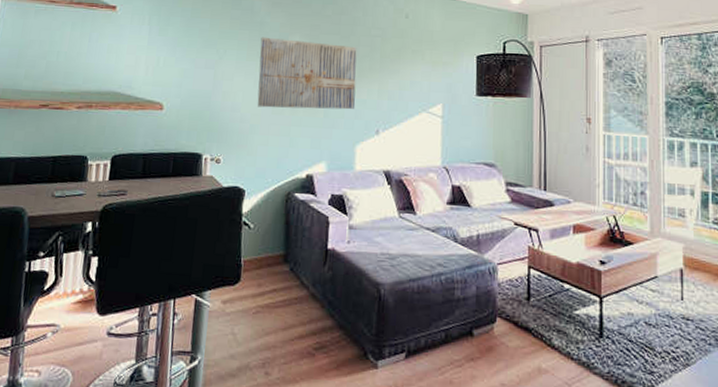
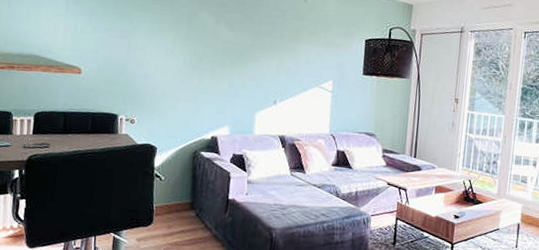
wall art: present [257,37,357,110] -> none [168,11,260,82]

